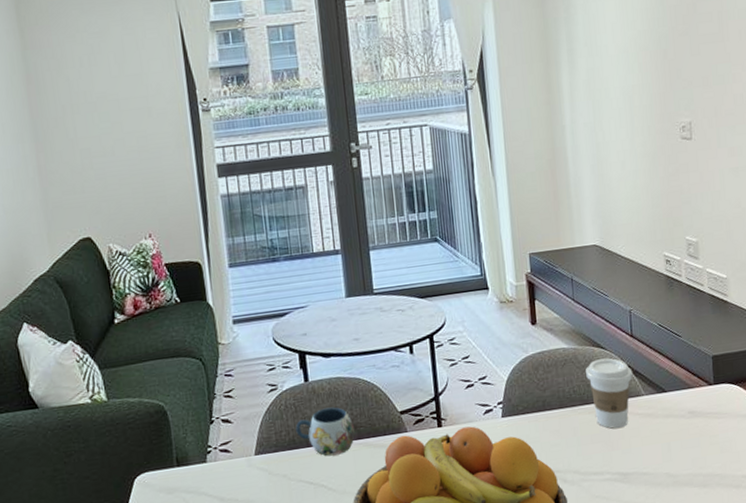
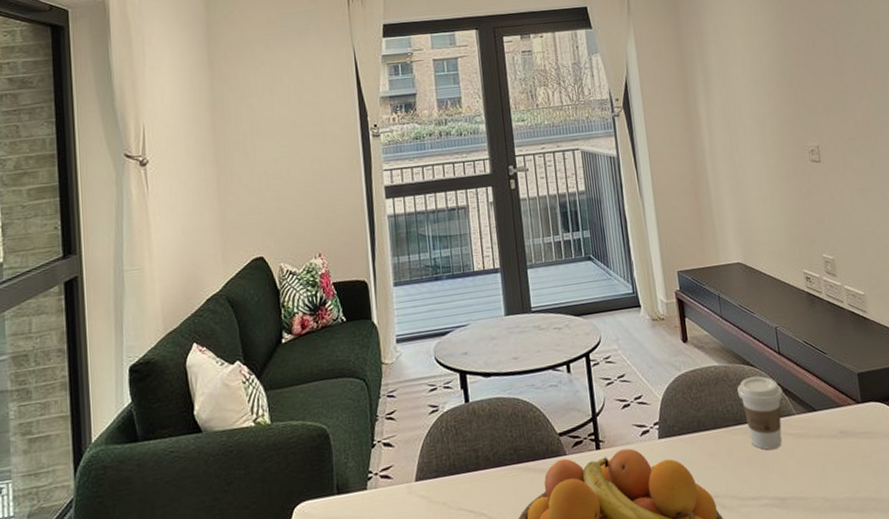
mug: present [296,407,355,456] -> none [456,429,515,482]

